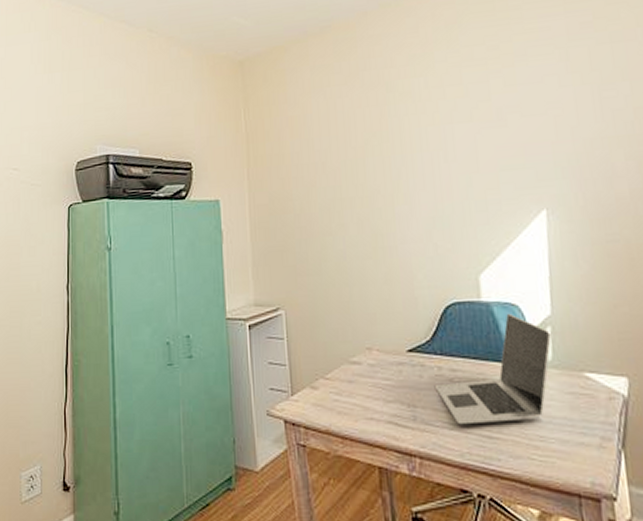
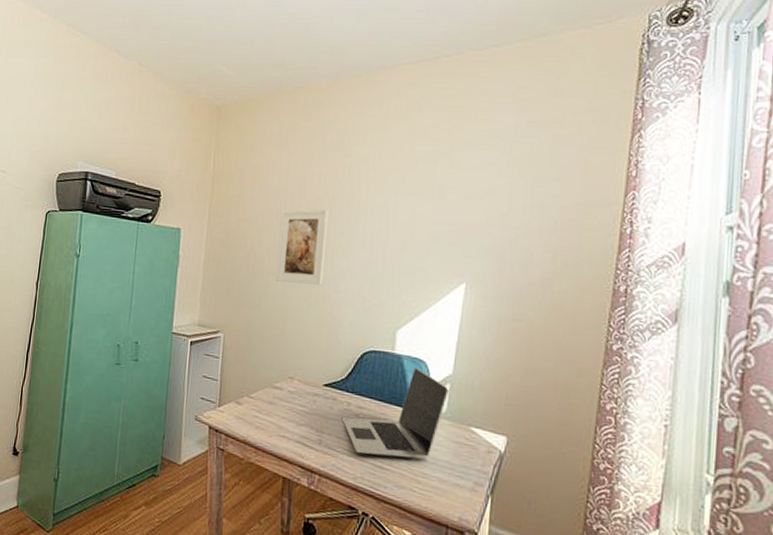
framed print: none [328,152,387,241] -> present [276,208,328,285]

